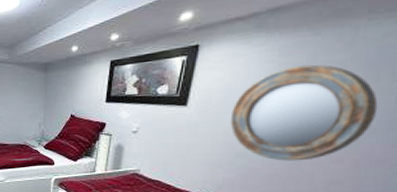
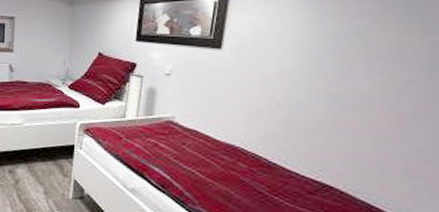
home mirror: present [230,64,378,161] -> none [267,13,415,114]

